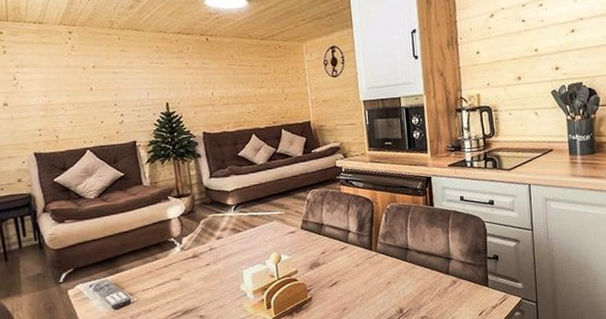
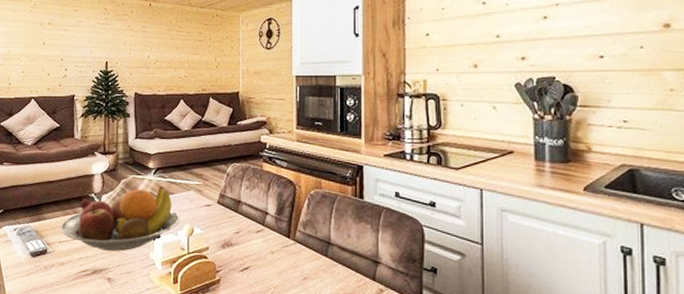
fruit bowl: none [141,221,266,291] -> present [60,186,180,251]

